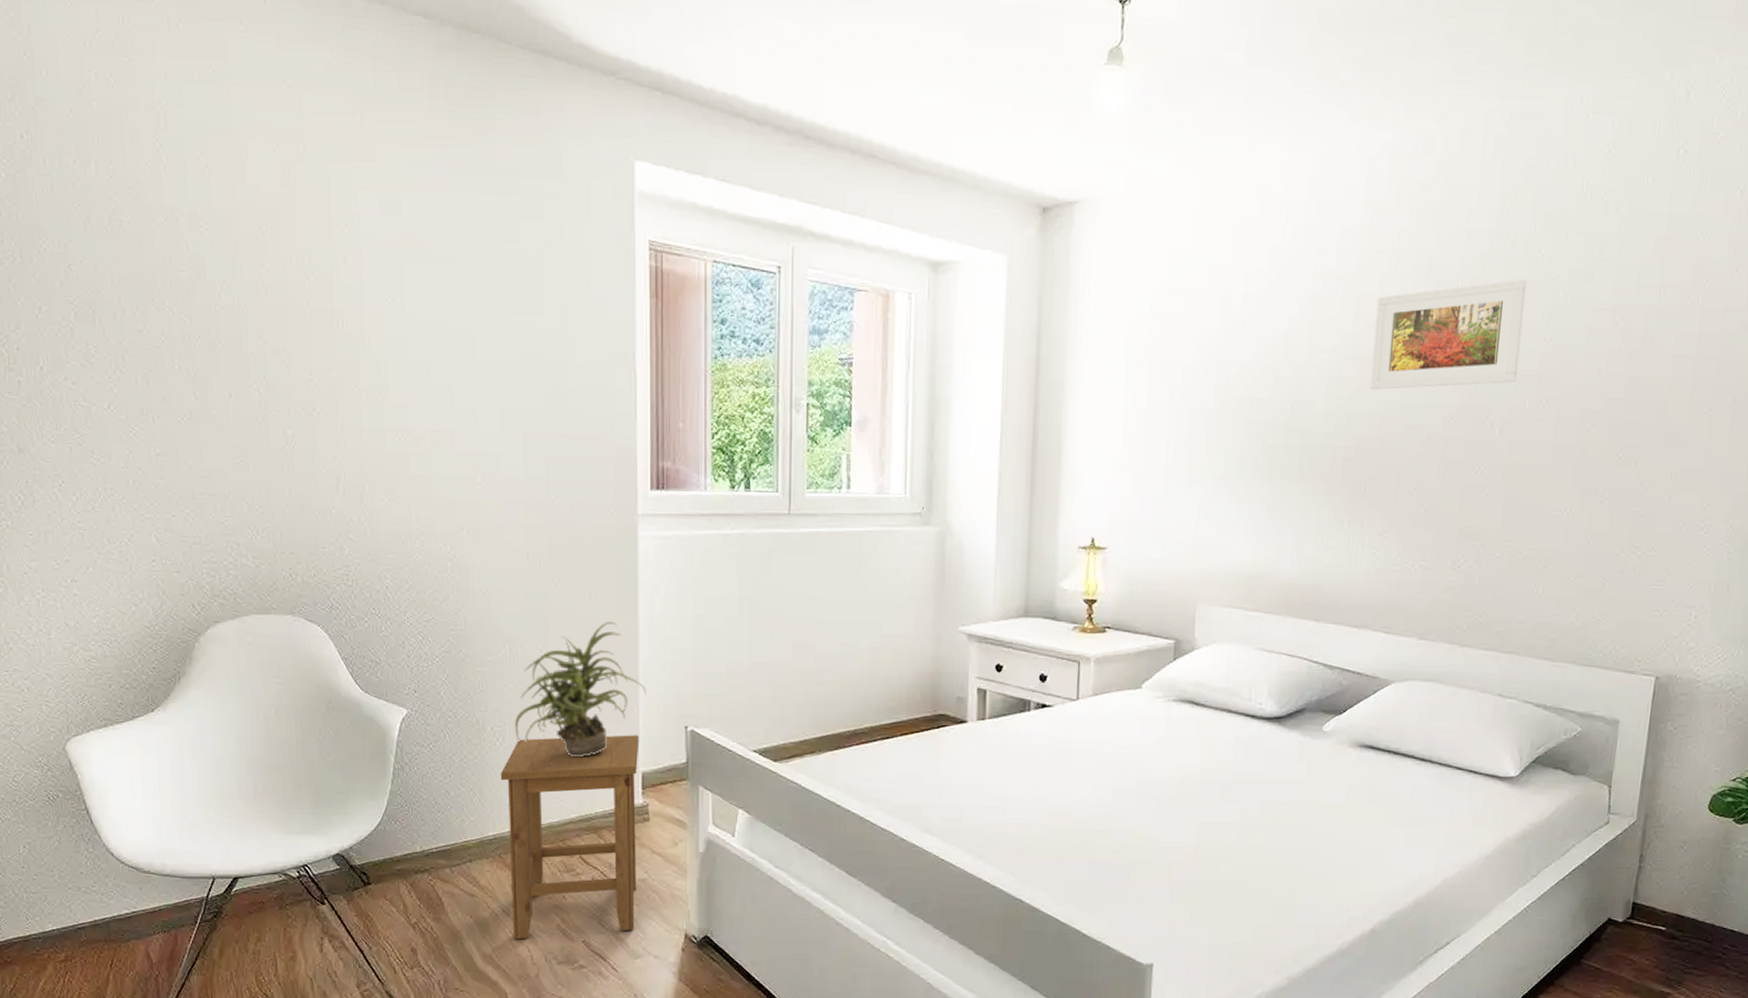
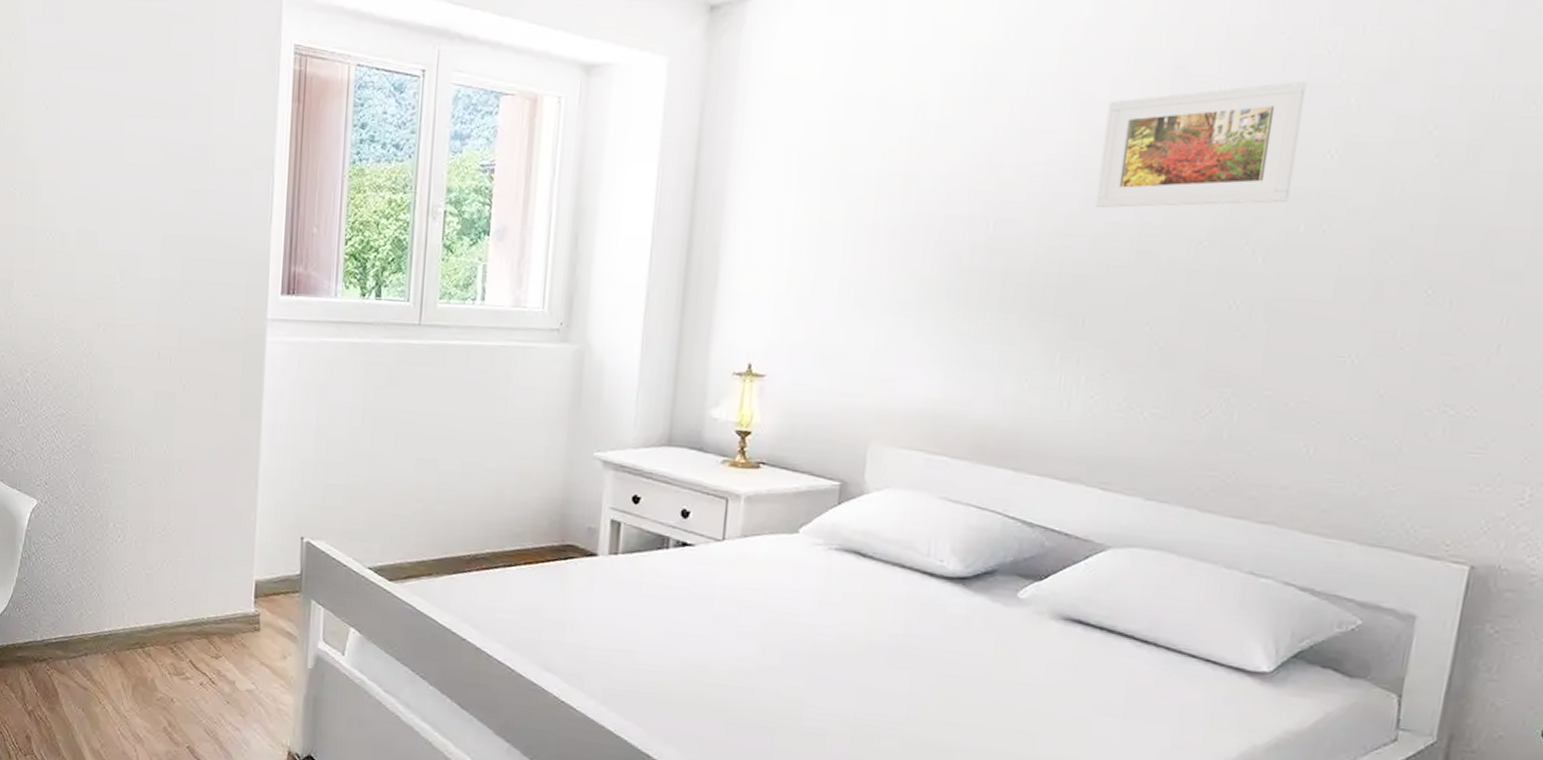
stool: present [500,735,639,940] -> none [119,537,255,741]
potted plant: present [514,620,646,756] -> none [135,425,265,560]

